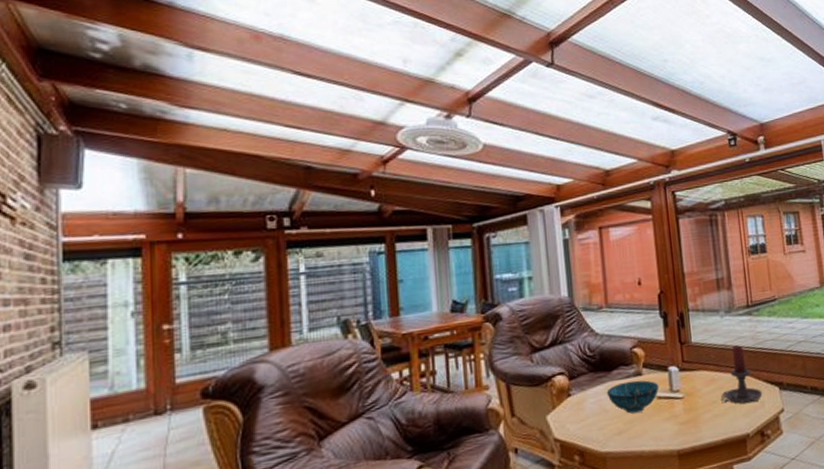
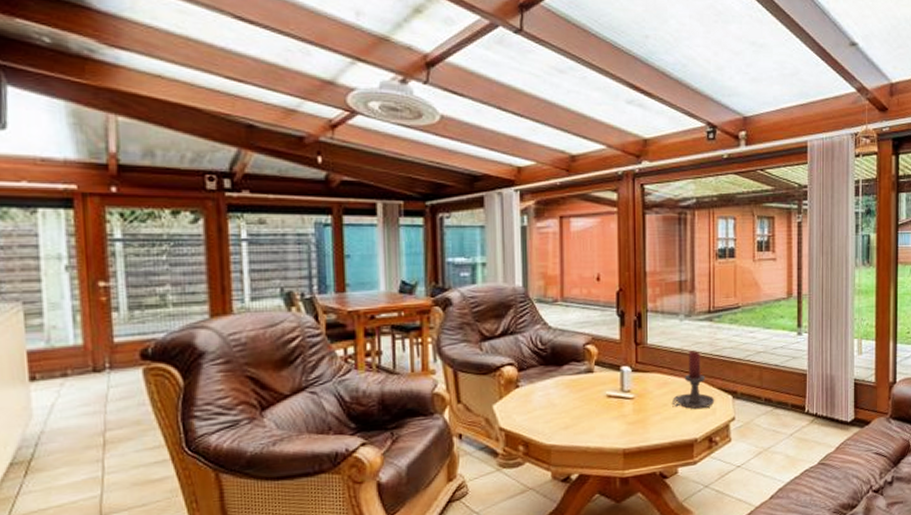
decorative bowl: present [606,380,659,414] -> none [556,377,610,410]

